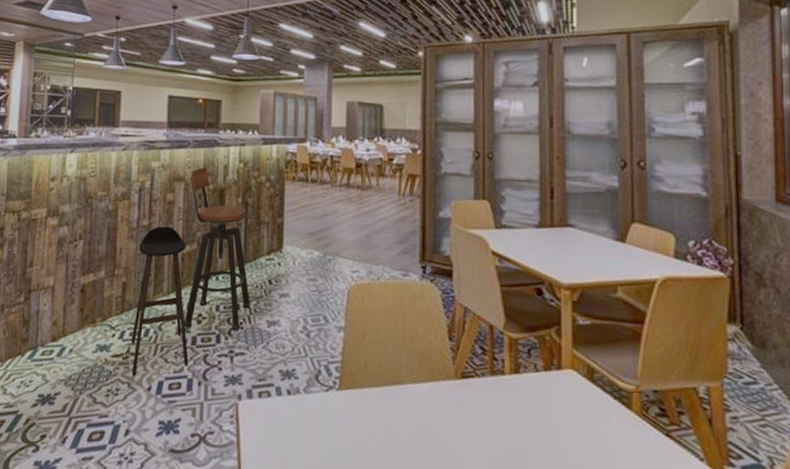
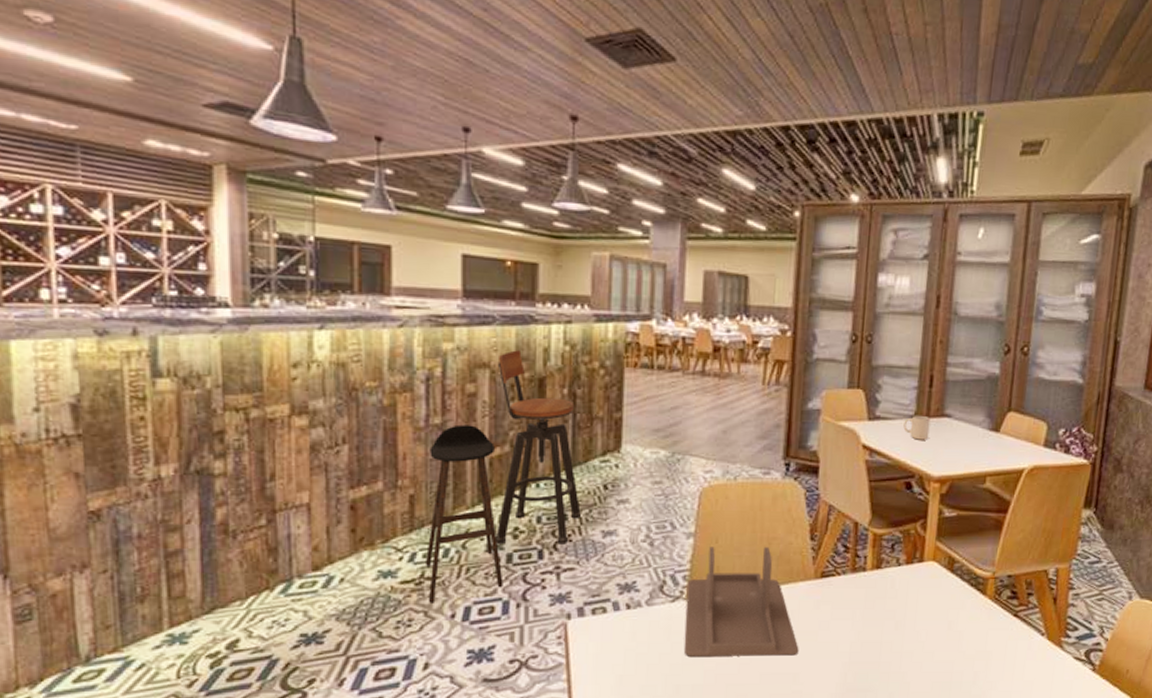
napkin holder: none [337,341,444,456] -> present [683,546,799,656]
cup: none [529,224,555,249] -> present [903,415,931,440]

